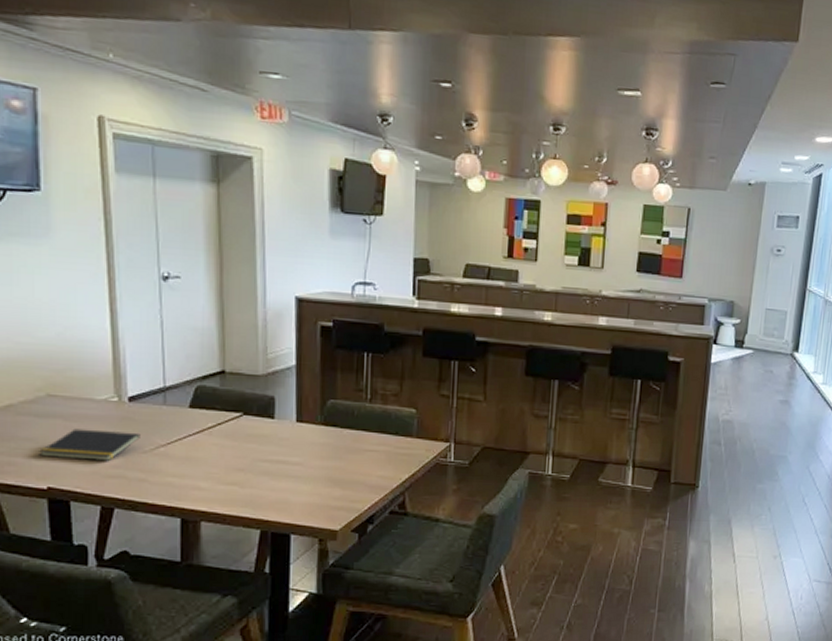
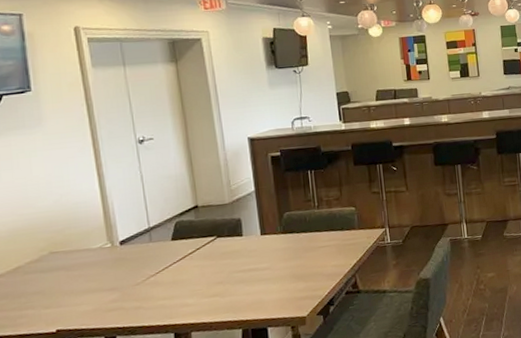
notepad: present [39,428,140,461] -> none [47,269,133,305]

